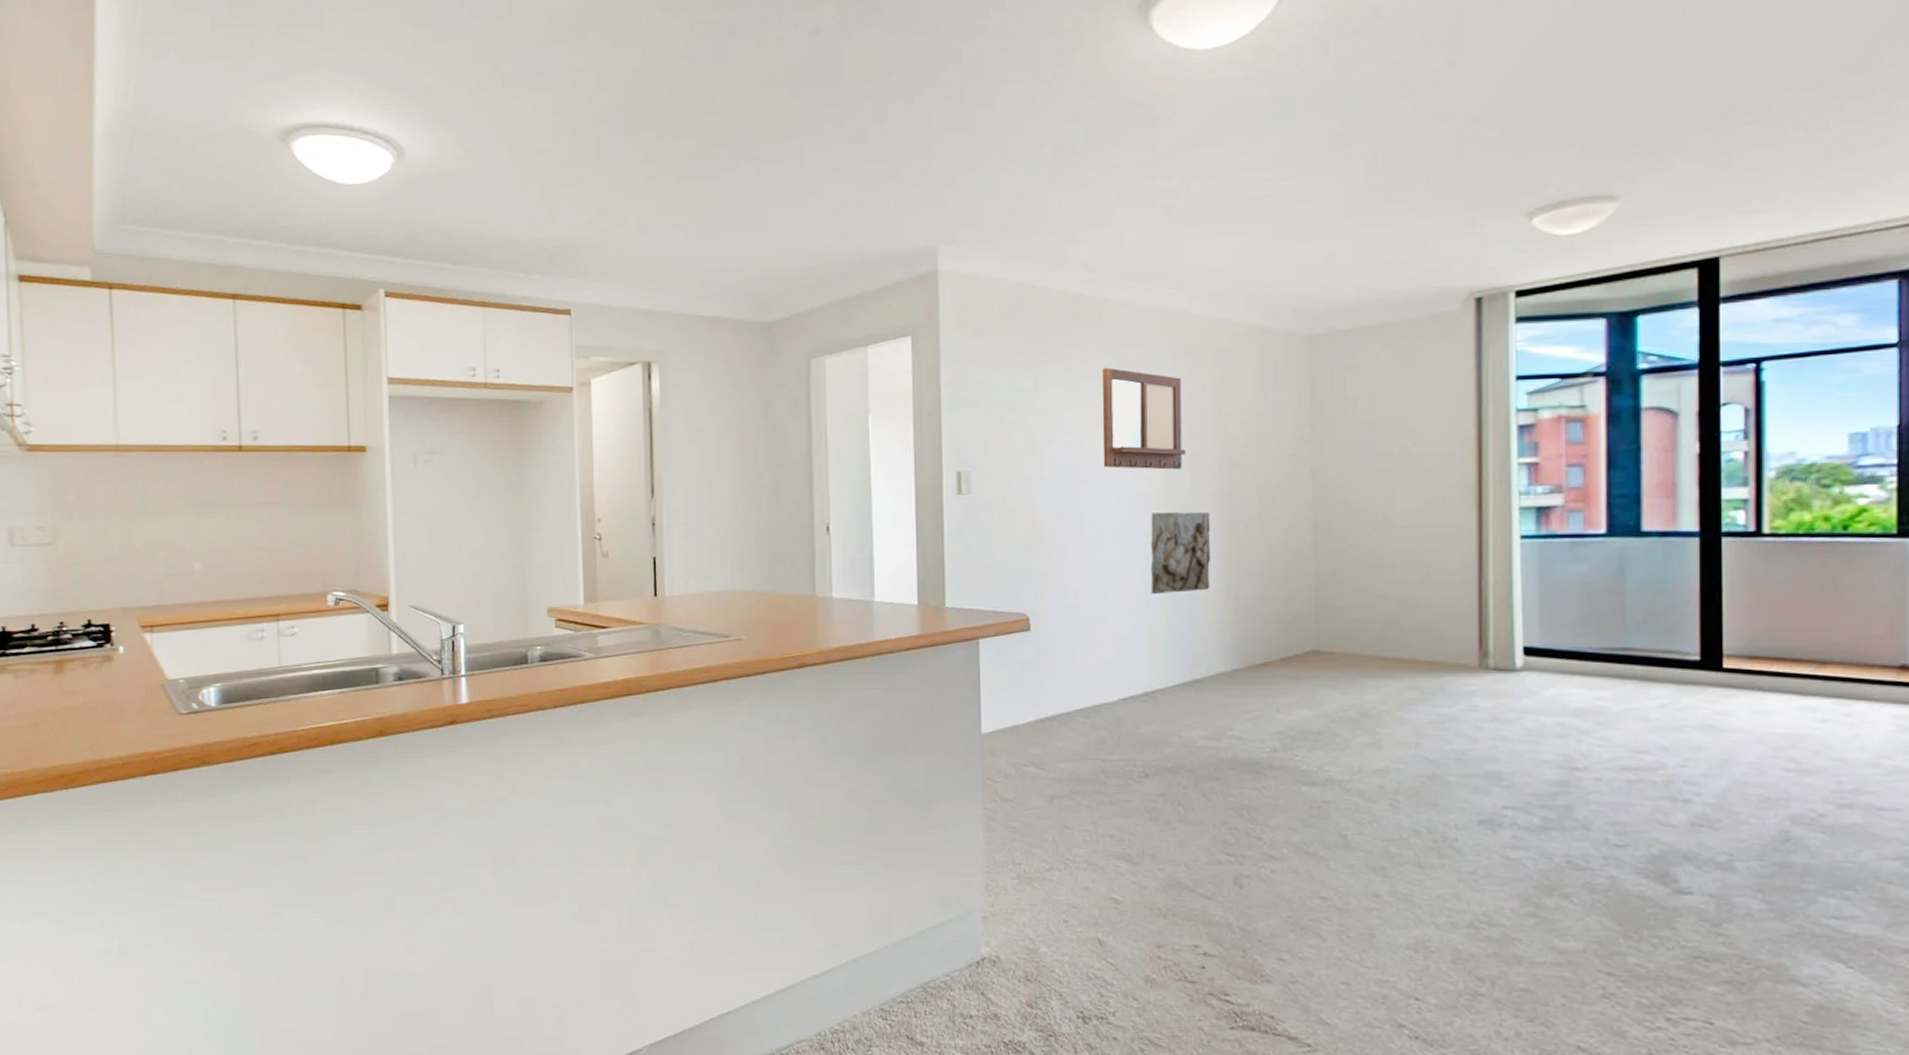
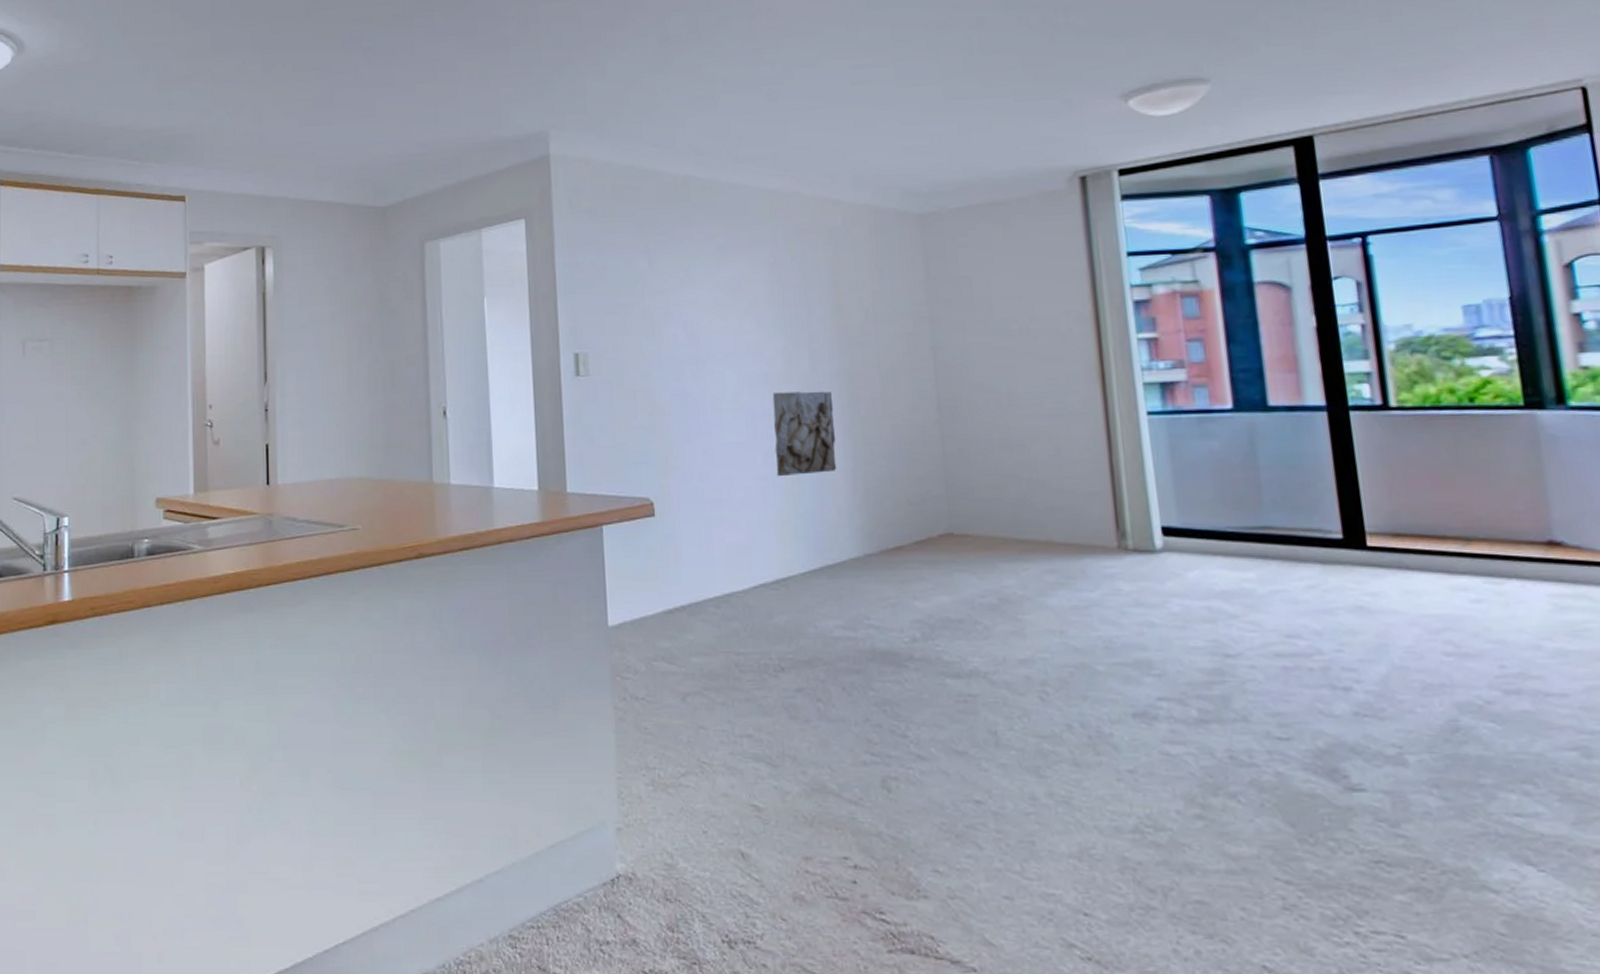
writing board: present [1102,367,1186,470] -> none [716,248,805,349]

